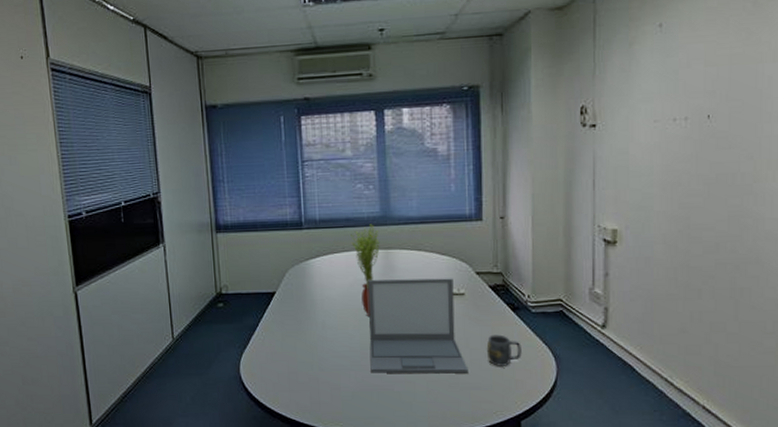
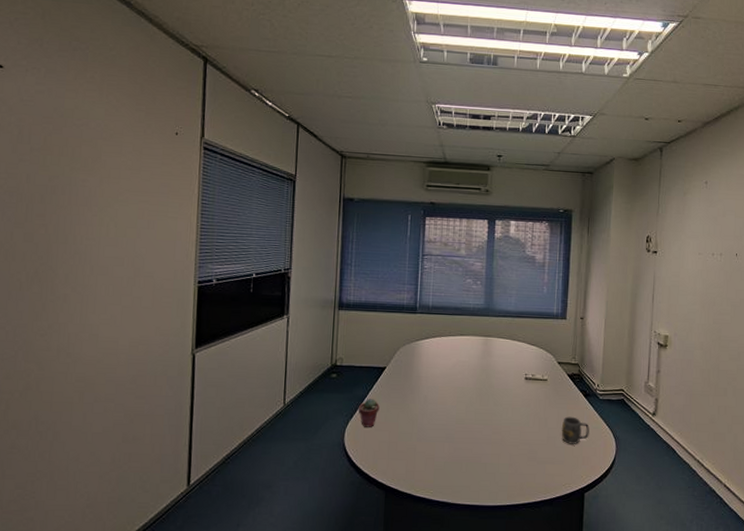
potted succulent: none [250,327,274,358] -> present [358,399,380,427]
potted plant: present [351,224,380,316] -> none [457,314,482,394]
laptop: present [368,278,469,374] -> none [462,363,545,449]

